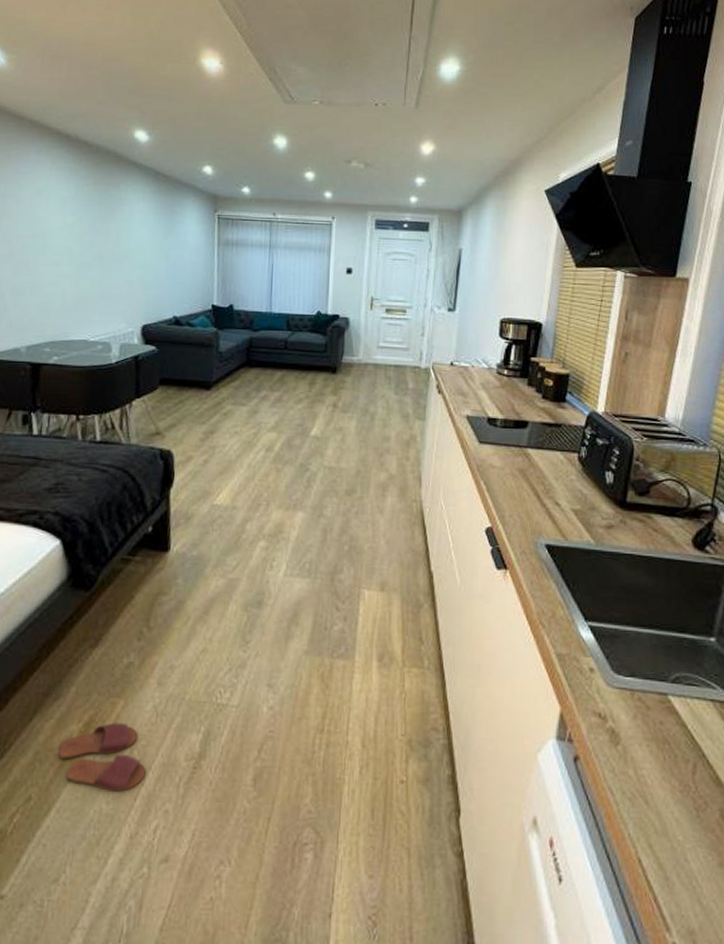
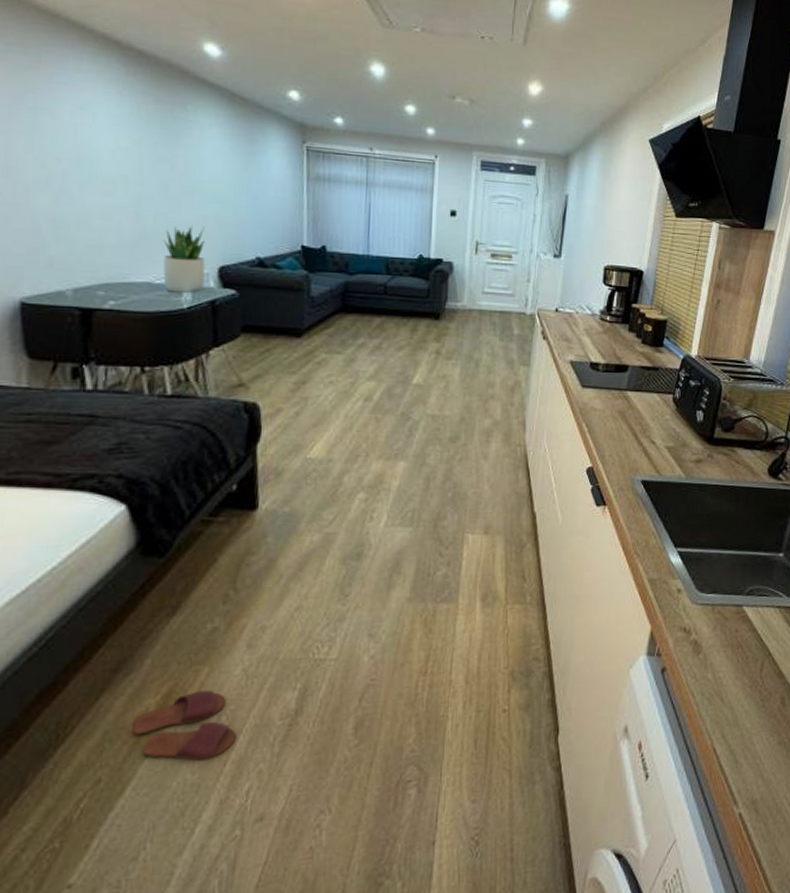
planter: none [96,290,132,349] -> present [163,226,206,293]

